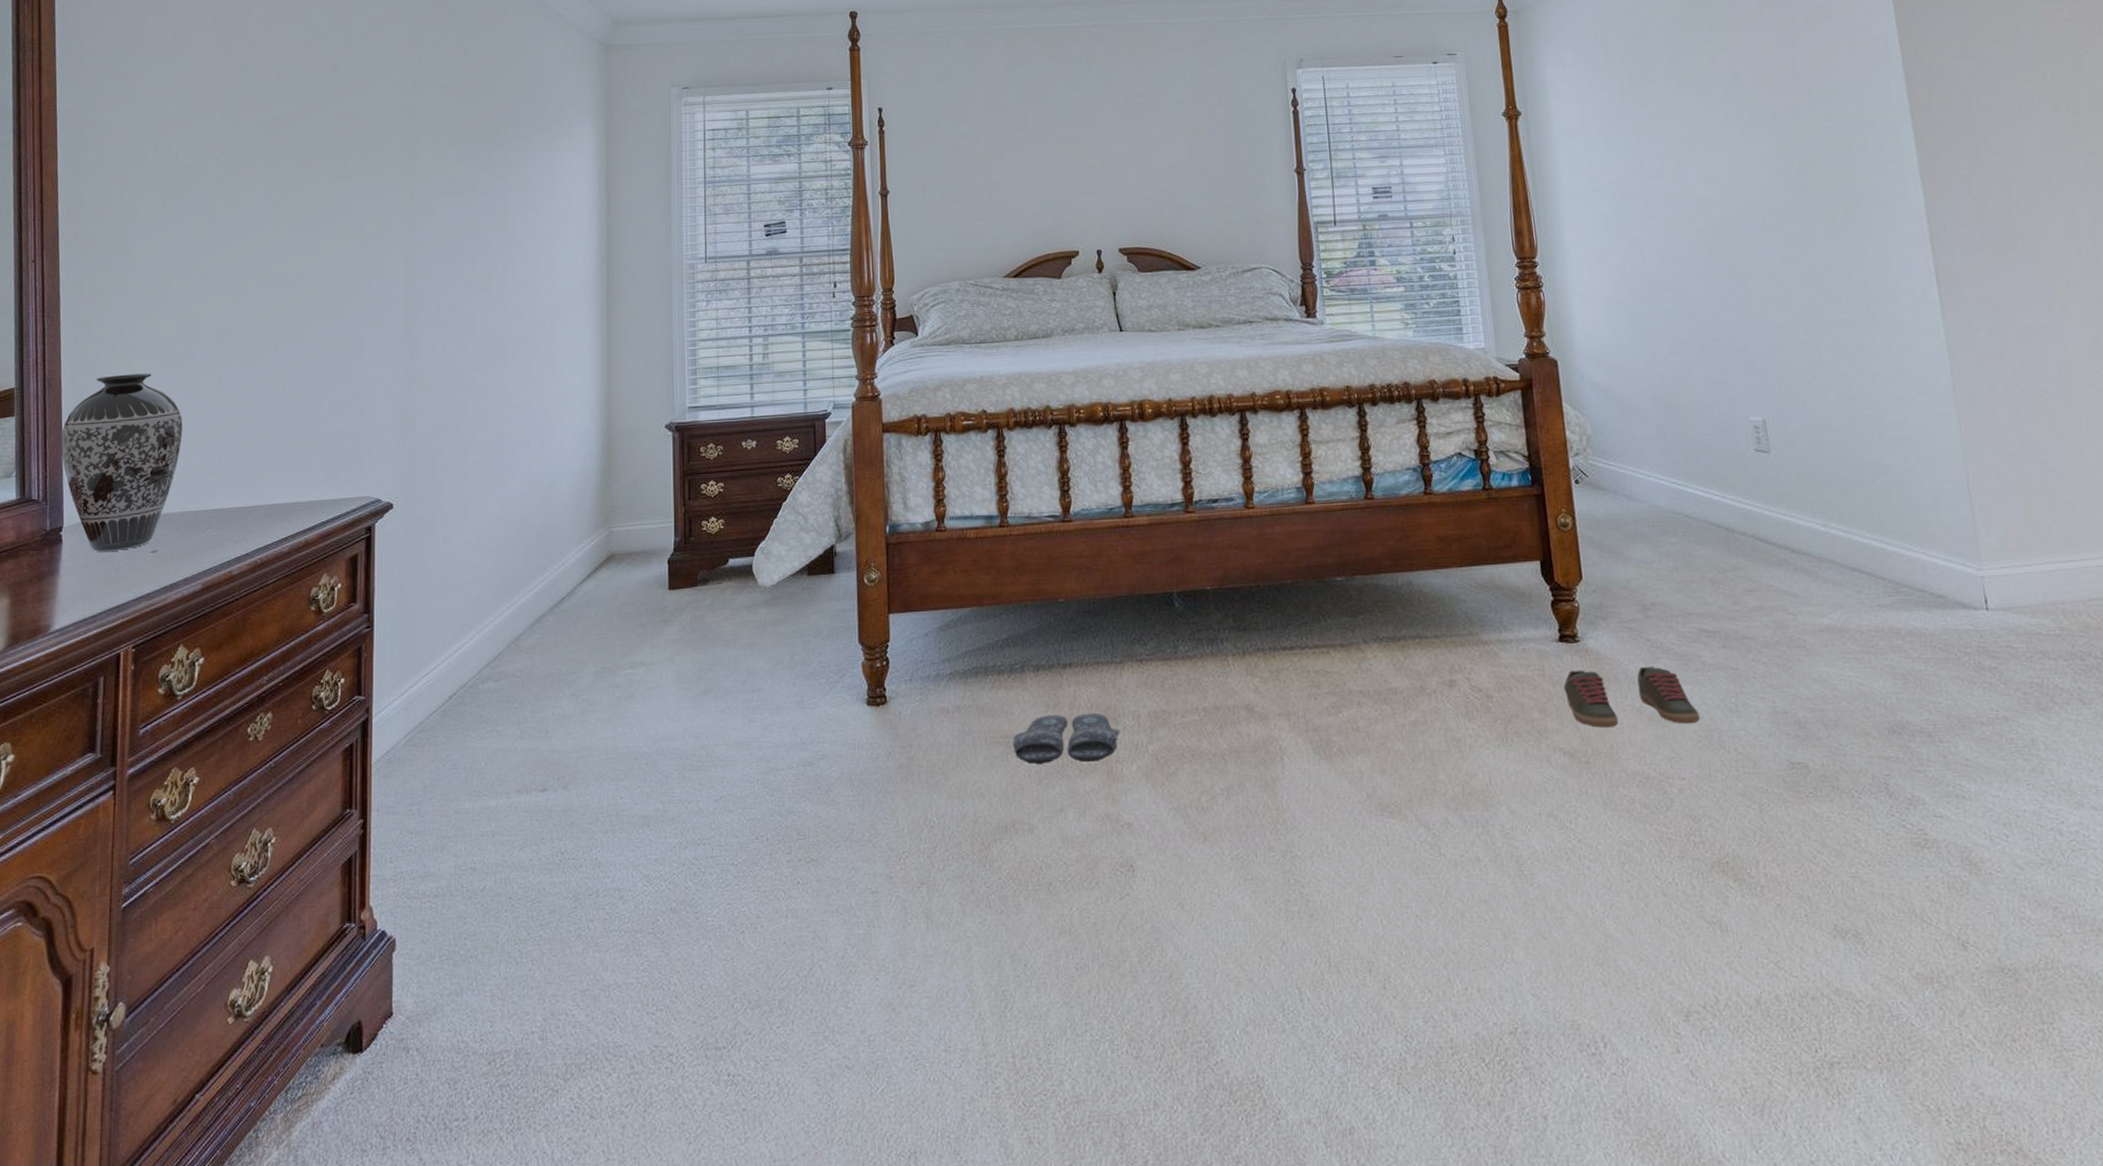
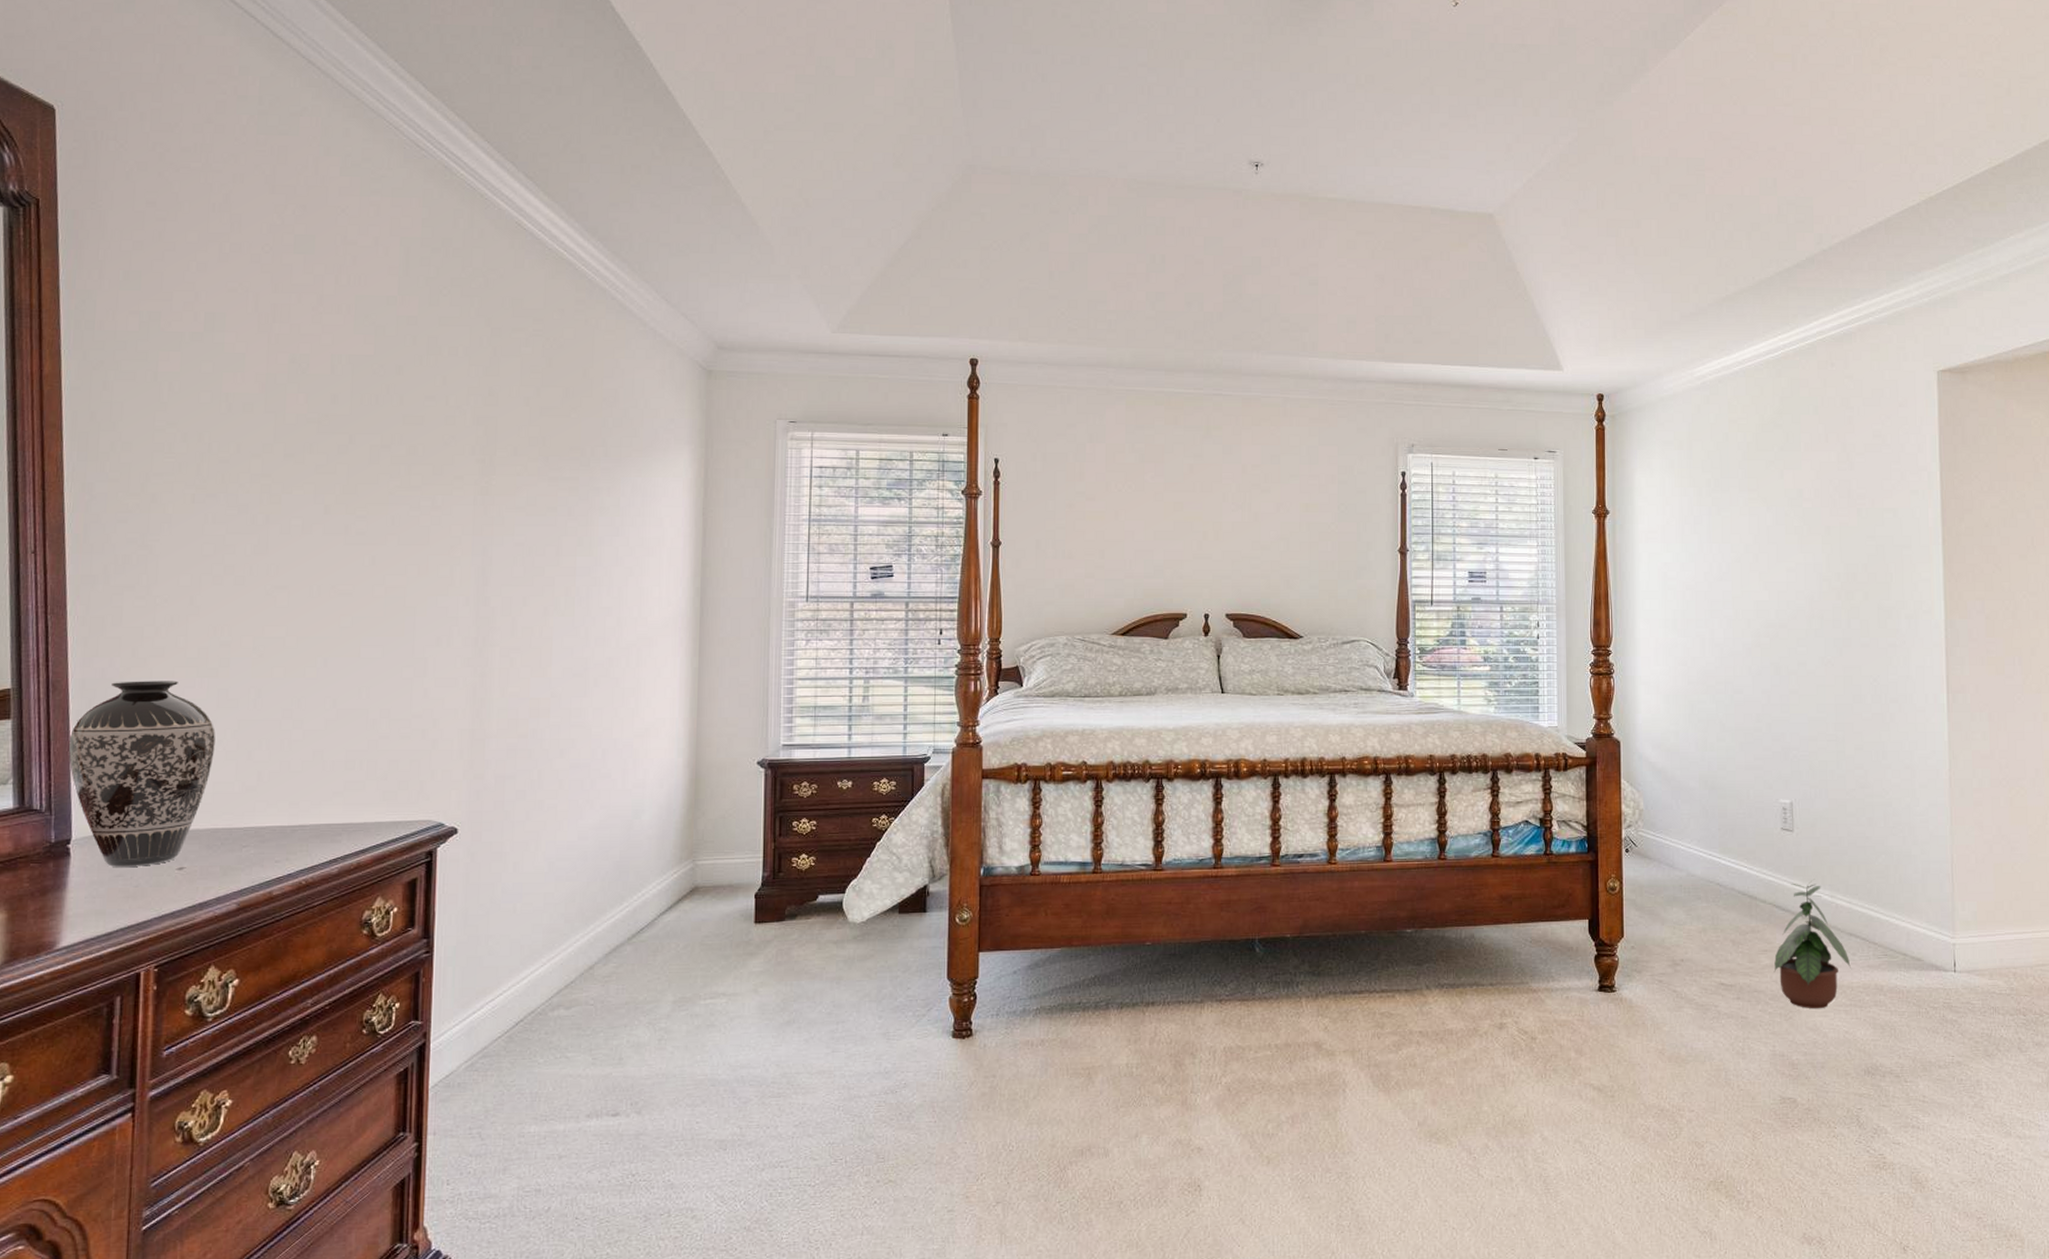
slippers: present [1013,712,1121,764] -> none [1094,1047,1197,1093]
shoe: present [1563,666,1700,728] -> none [1598,1014,1711,1067]
potted plant: none [1763,506,1857,657] -> present [1774,879,1851,1008]

